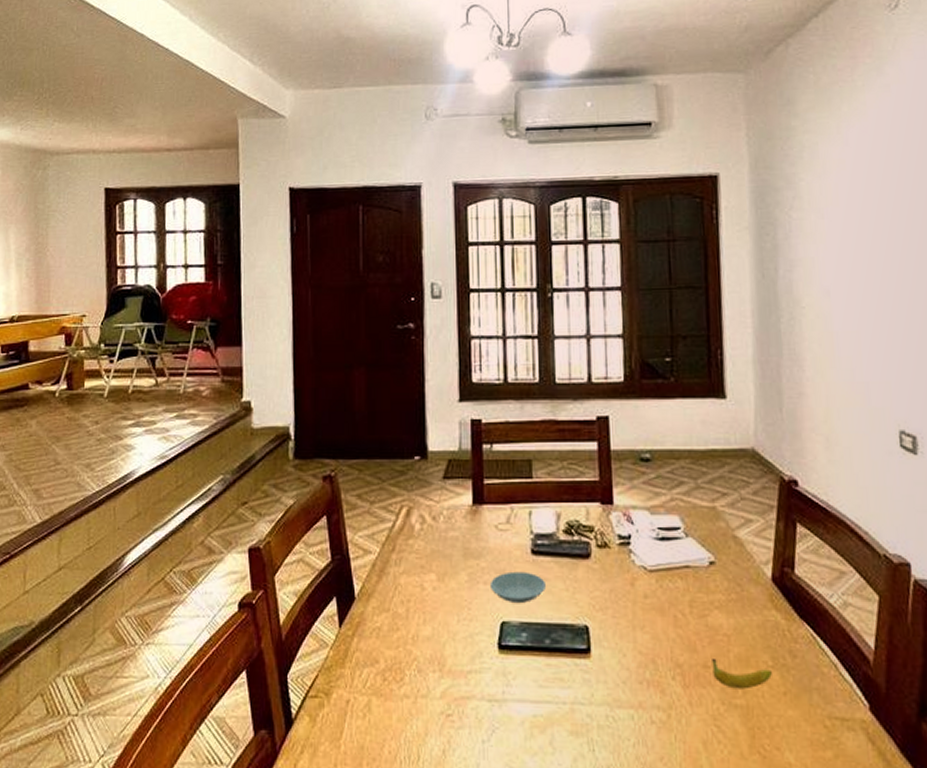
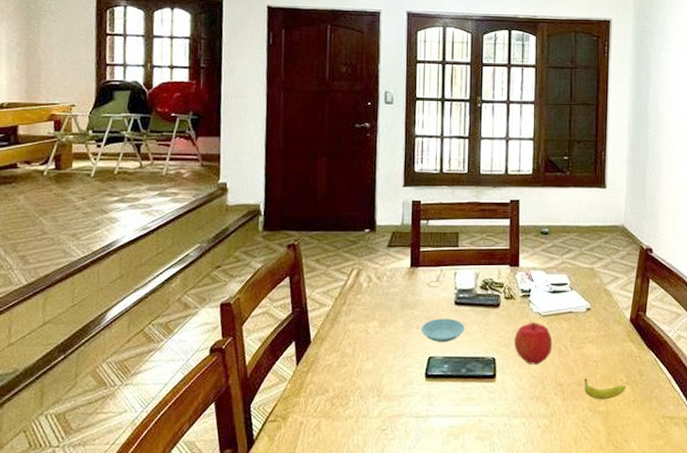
fruit: none [612,578,665,637] -> present [514,321,553,365]

